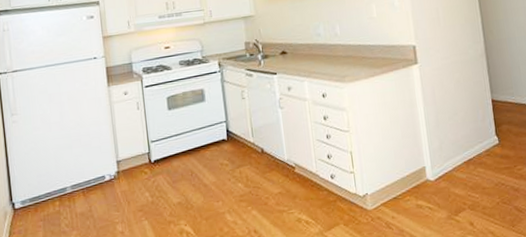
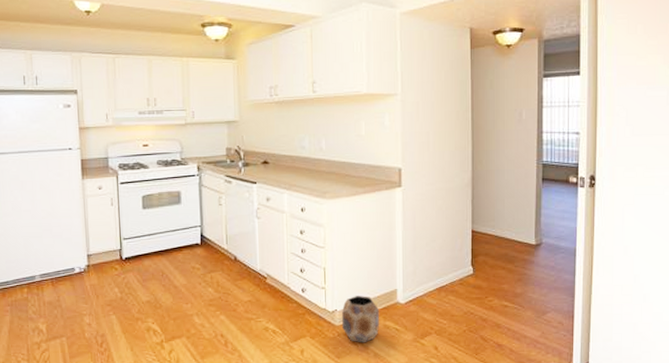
planter: none [373,176,412,226] -> present [341,296,380,343]

